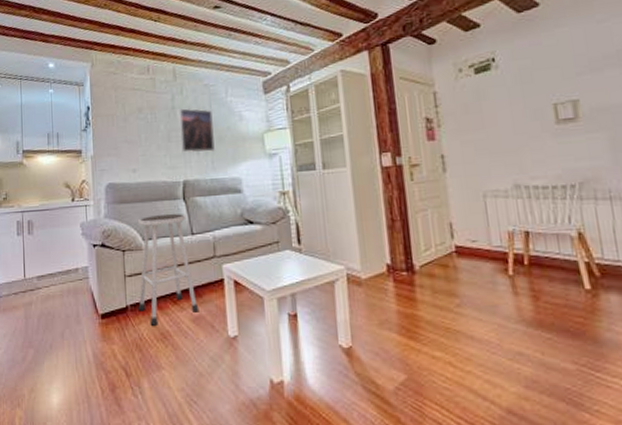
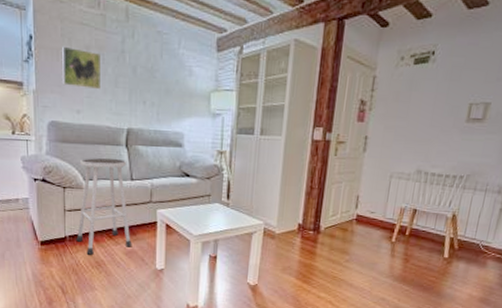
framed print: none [117,111,155,148] -> present [62,46,102,90]
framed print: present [178,108,215,153] -> none [127,53,162,103]

